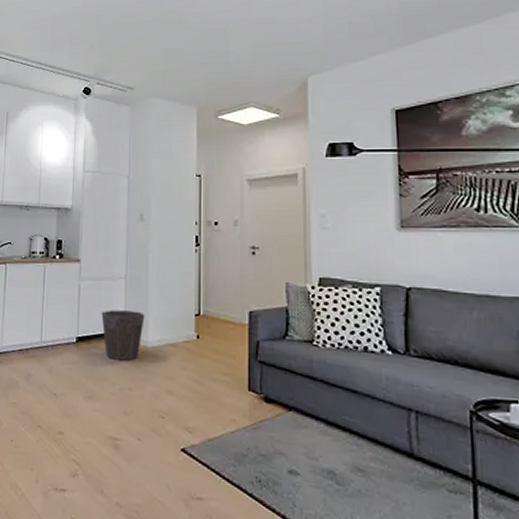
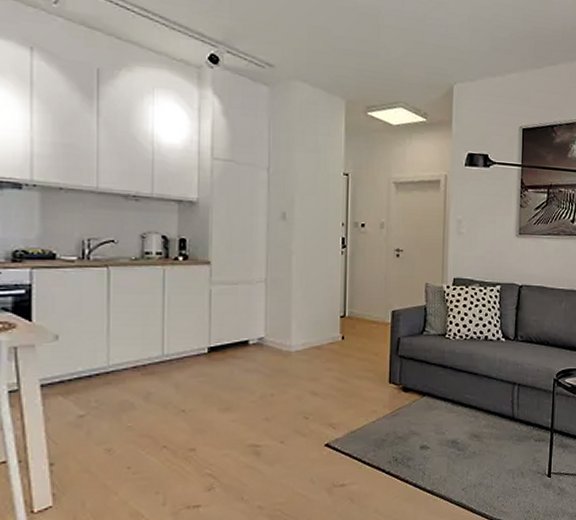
waste bin: present [101,310,145,361] -> none [238,316,288,367]

